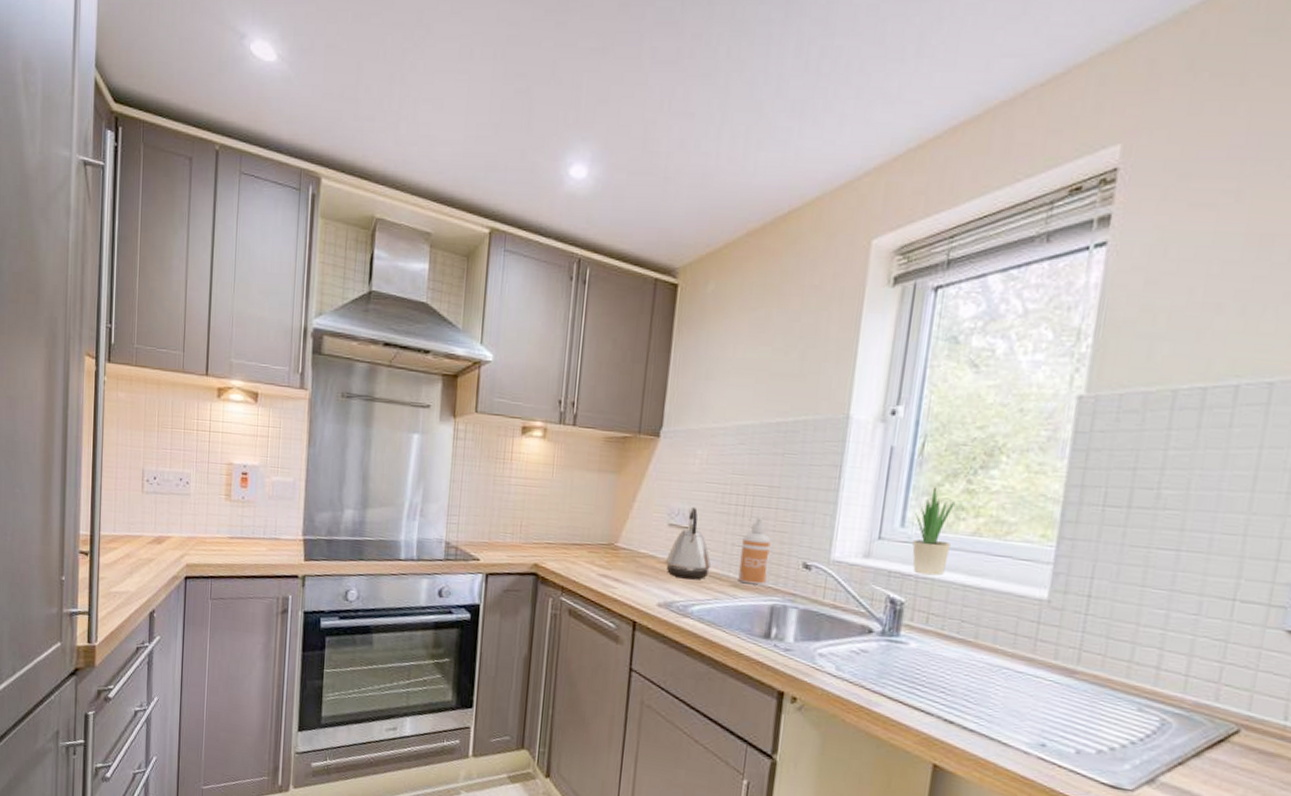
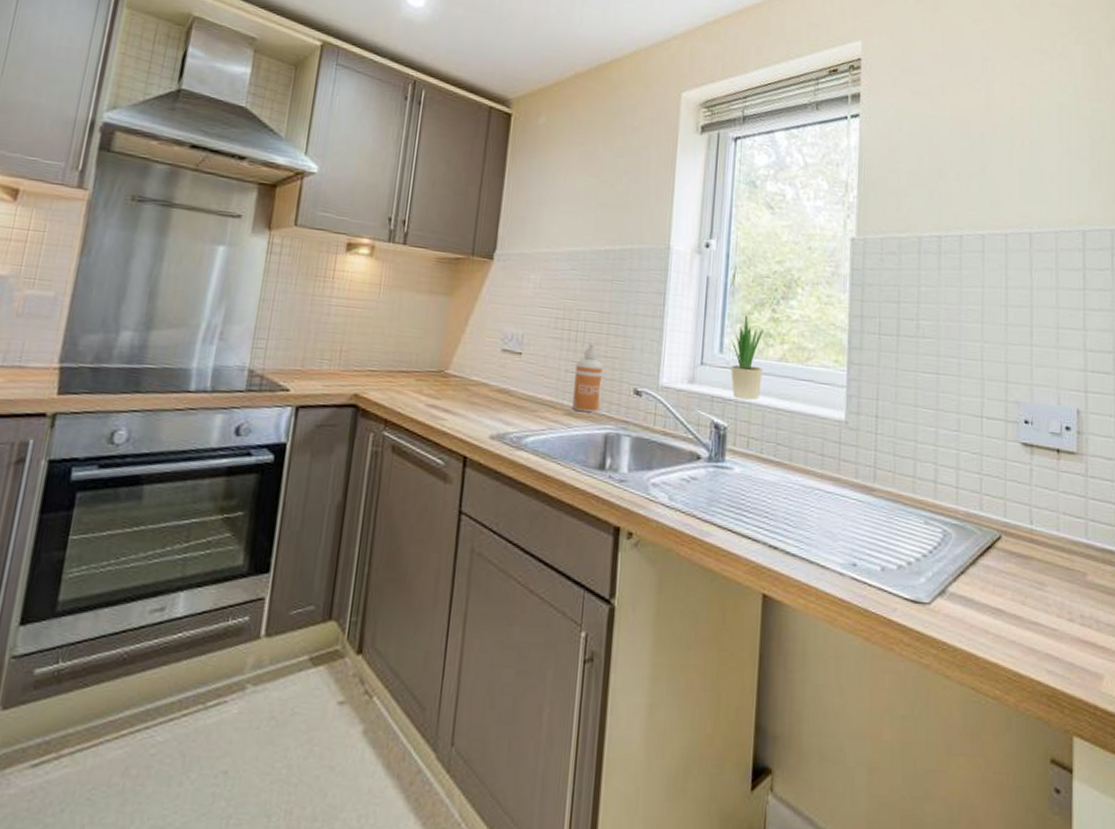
kettle: present [665,506,712,580] -> none [498,331,546,409]

